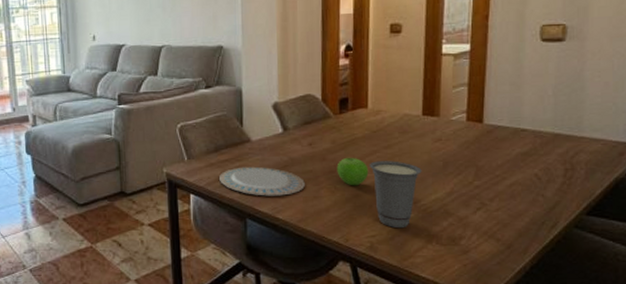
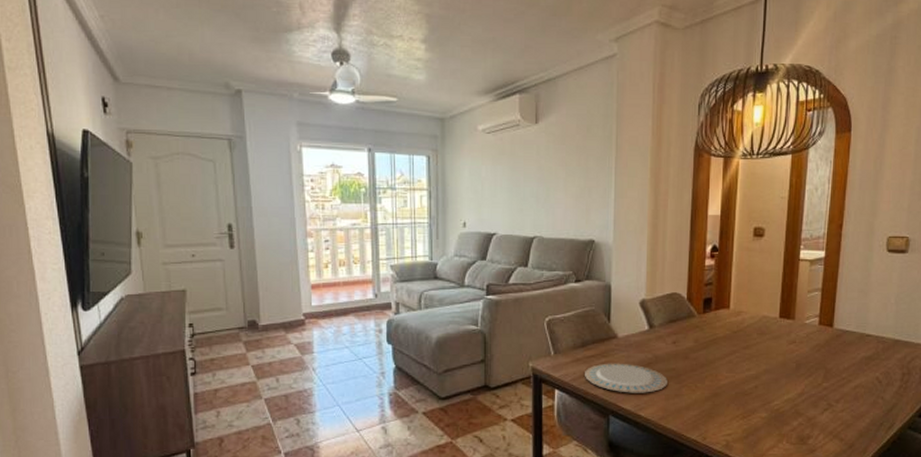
fruit: present [336,157,369,186] -> none [698,356,728,385]
cup: present [369,161,422,229] -> none [728,361,777,428]

